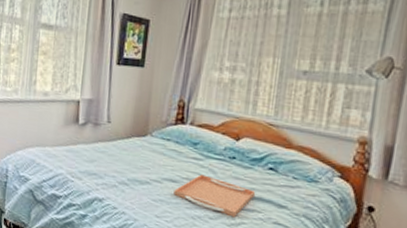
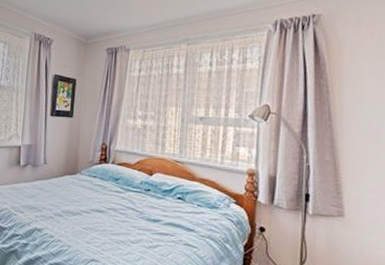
serving tray: present [173,174,256,218] -> none [100,205,168,241]

